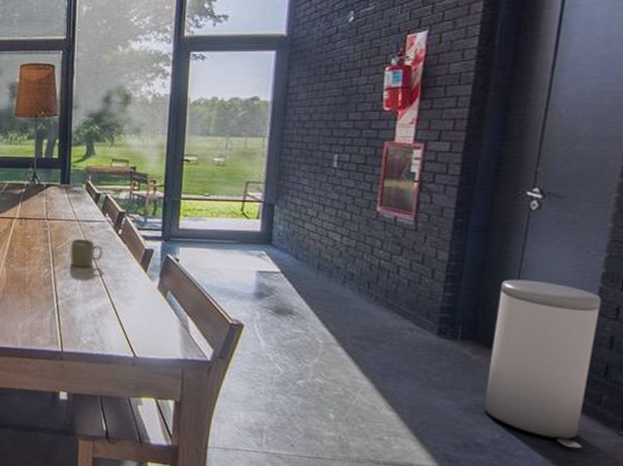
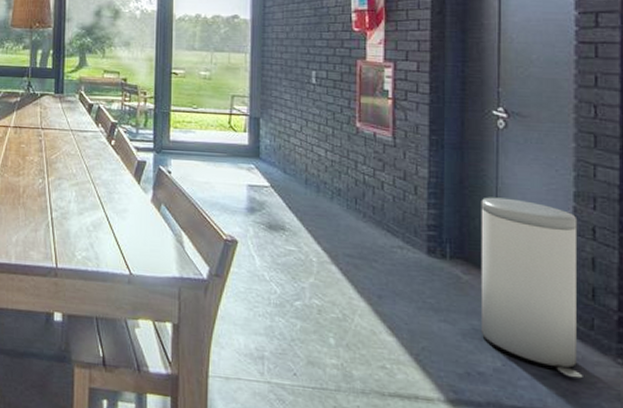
mug: present [70,238,104,268] -> none [64,148,97,179]

